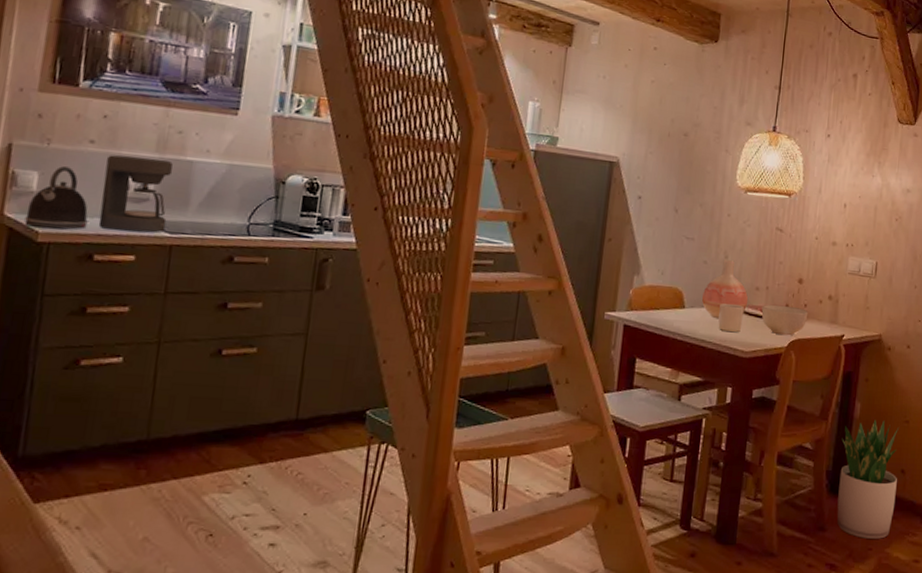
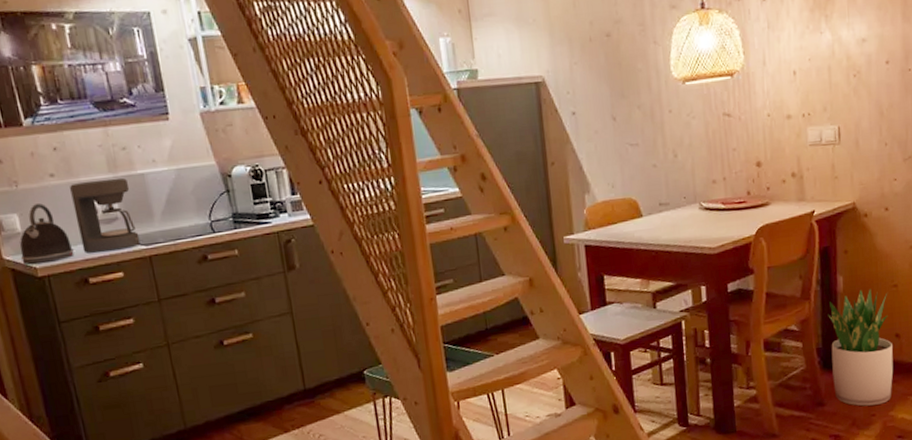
vase: present [702,260,749,319] -> none [658,158,707,222]
mug: present [718,303,744,333] -> none [678,202,705,232]
bowl: present [761,304,809,336] -> none [722,192,773,224]

